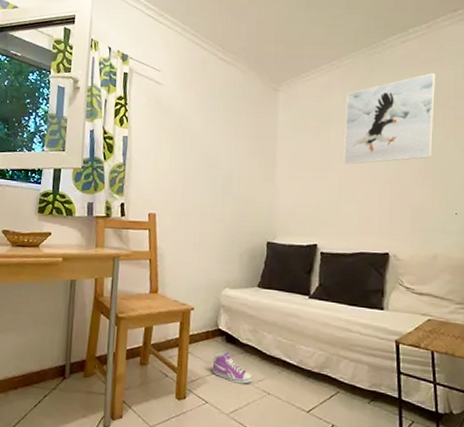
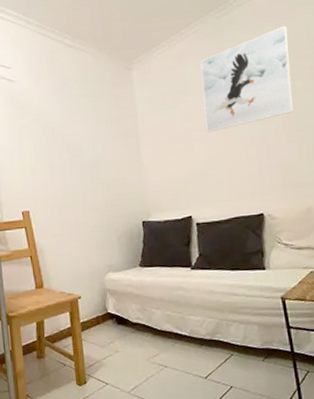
sneaker: present [212,351,253,384] -> none [107,333,149,362]

